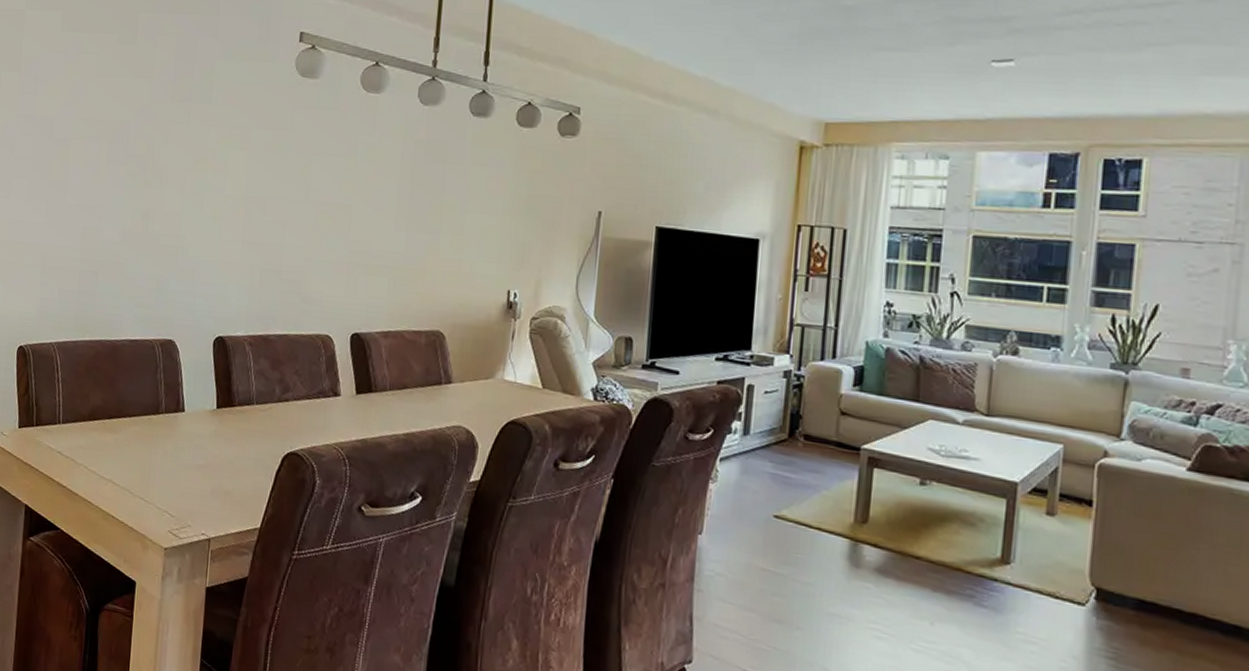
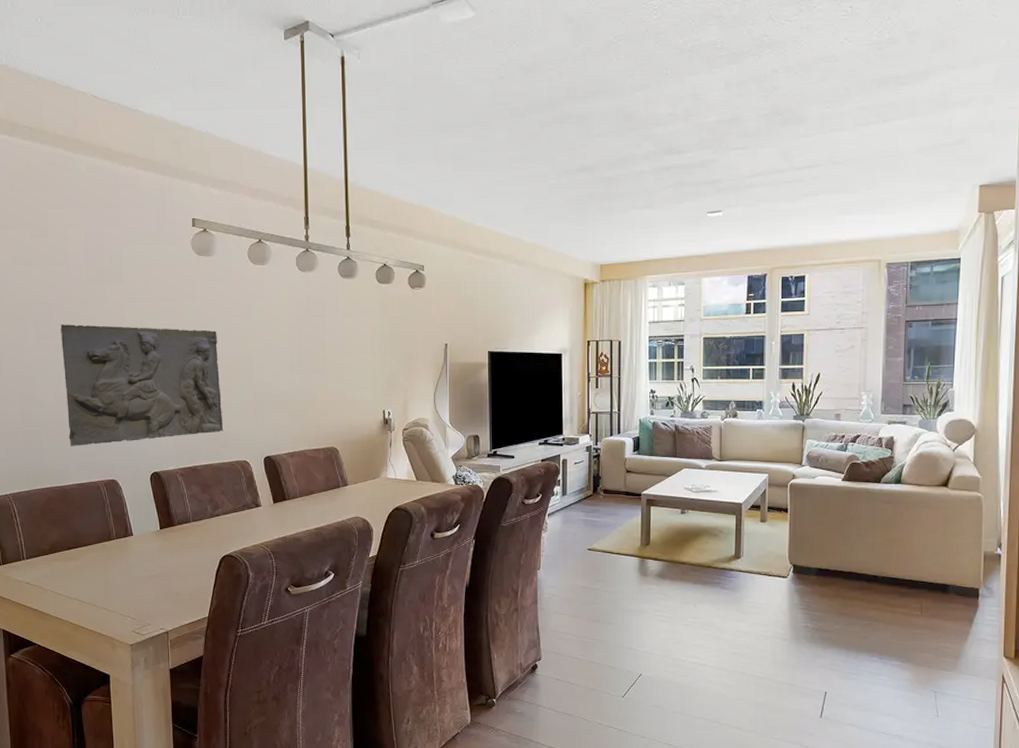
relief sculpture: none [128,148,313,296] -> present [61,324,224,447]

